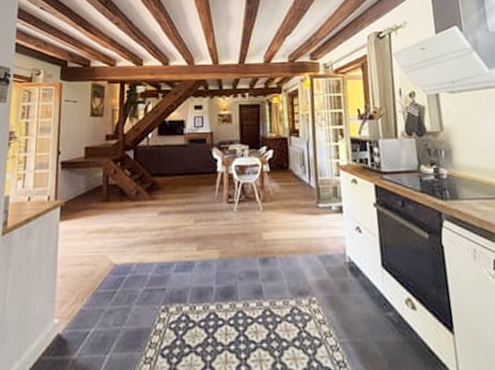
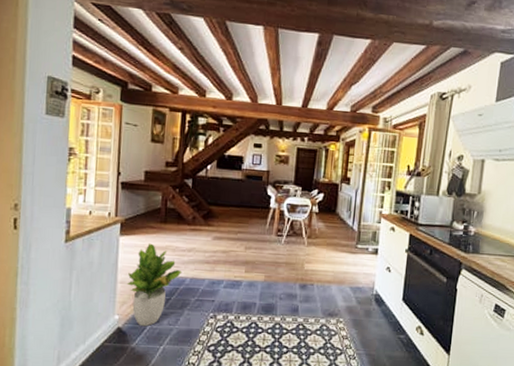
potted plant: none [67,226,128,331] -> present [126,243,183,327]

